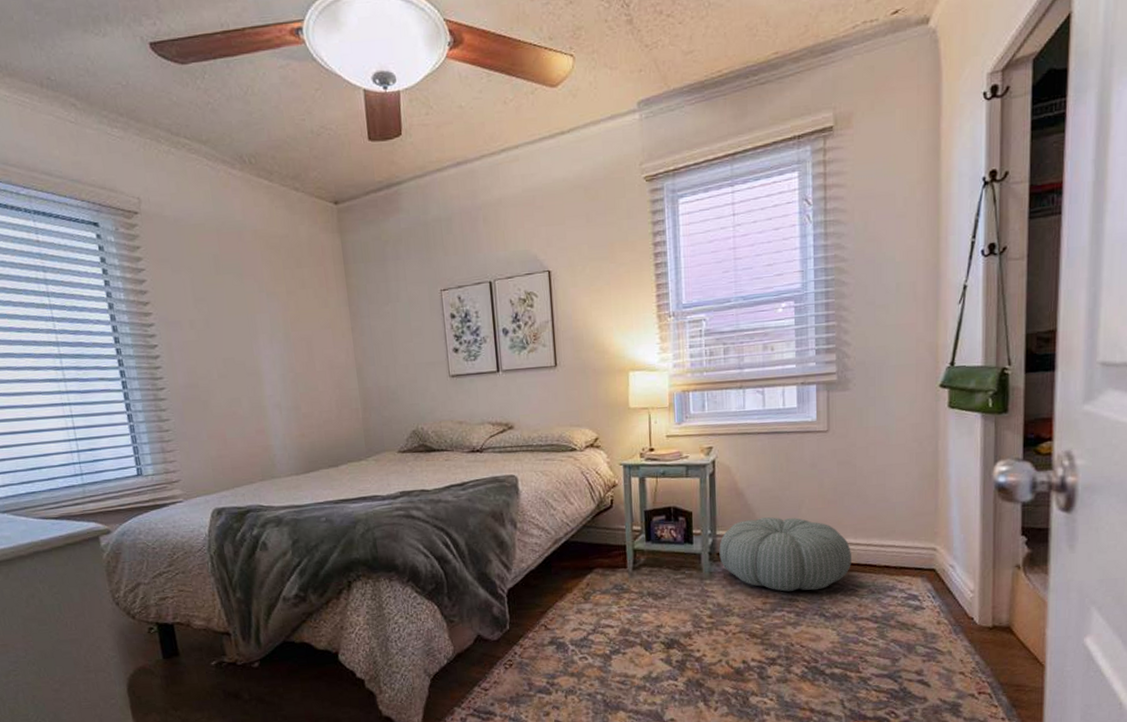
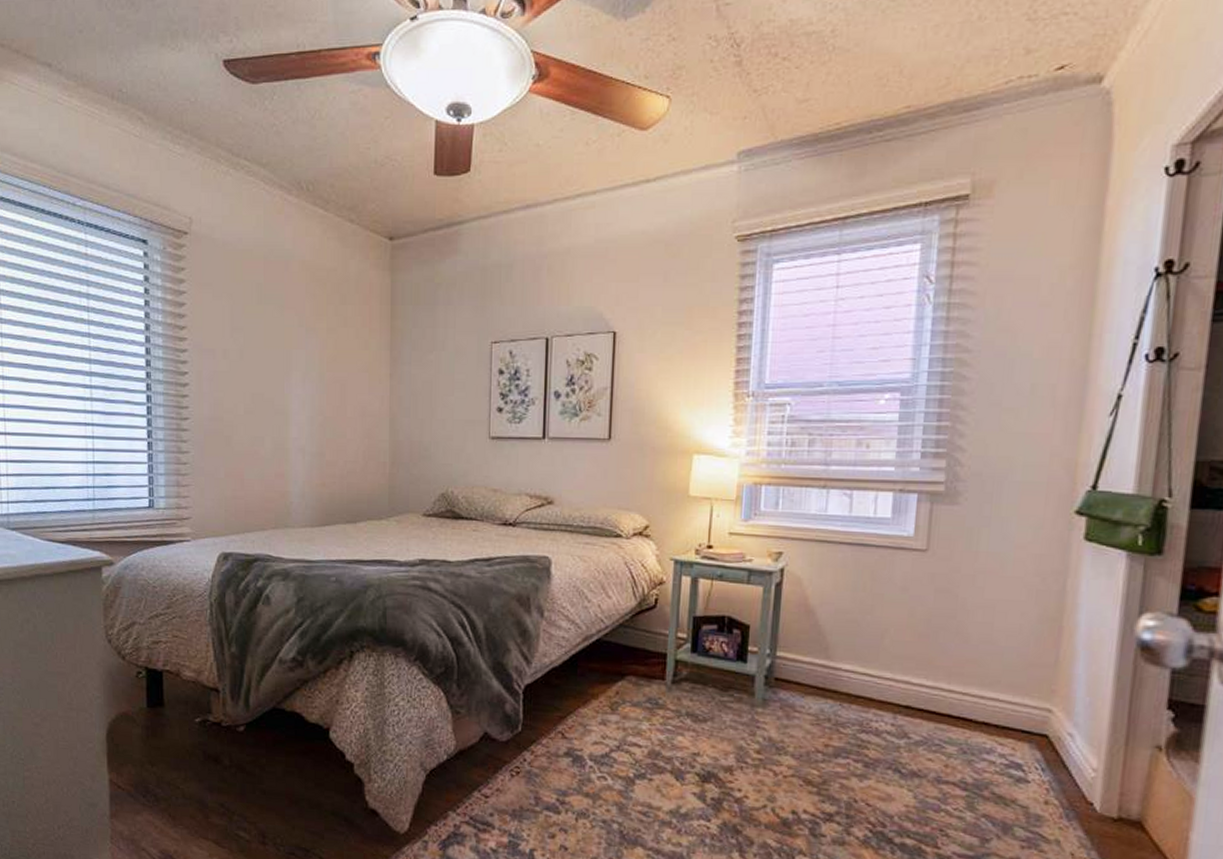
pouf: present [719,517,851,592] -> none [777,643,942,740]

